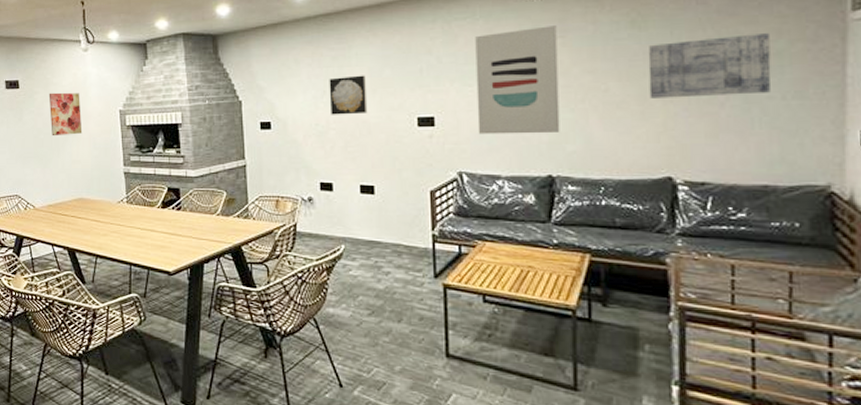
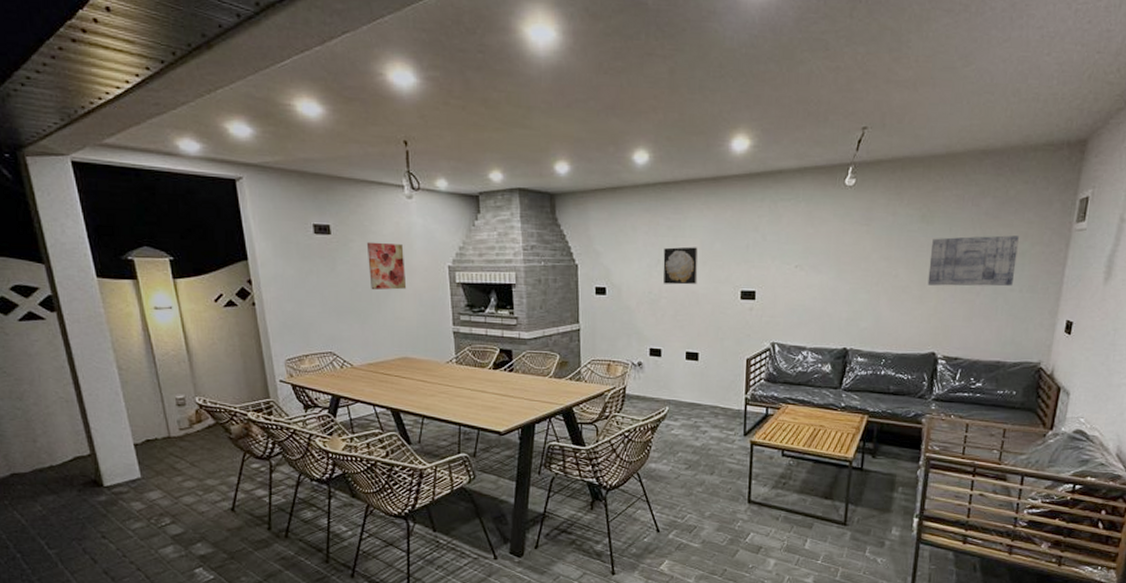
wall art: present [475,26,560,135] -> none [791,213,864,312]

